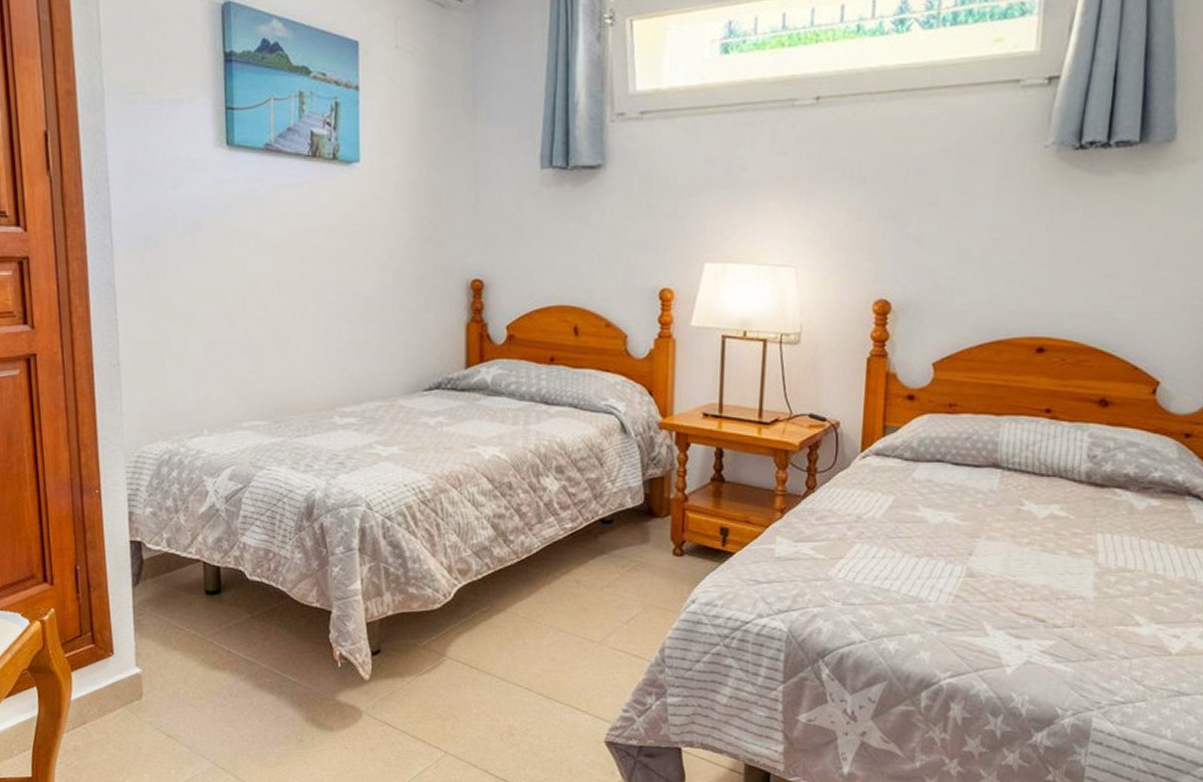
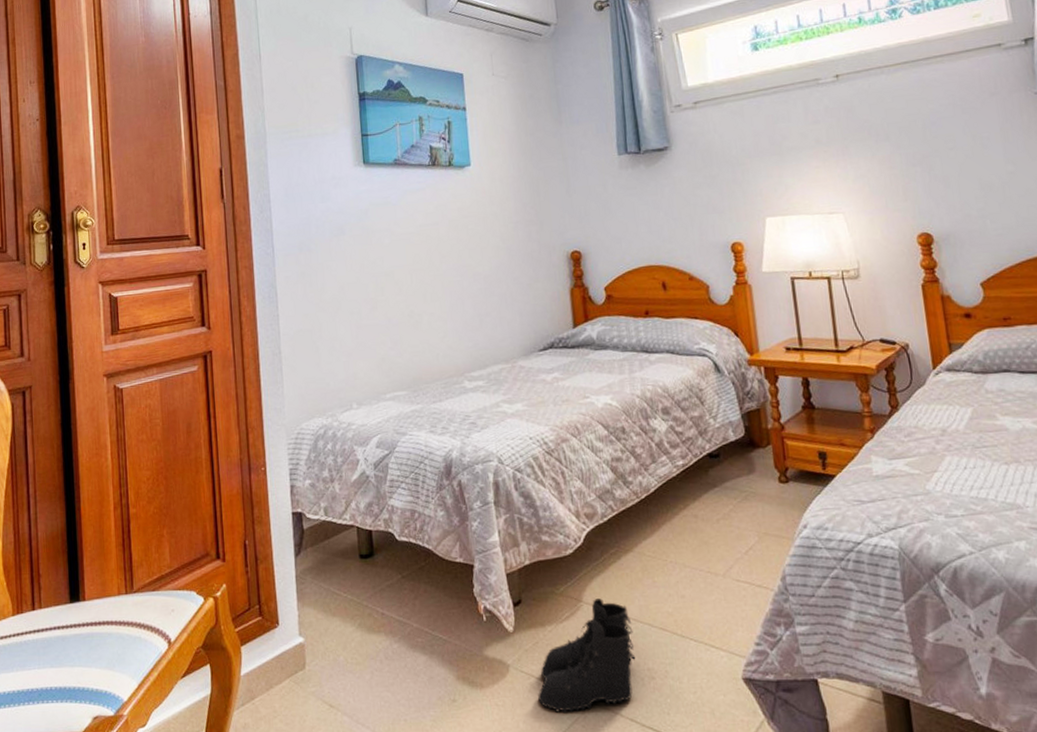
boots: none [390,655,497,761] -> present [538,598,636,714]

